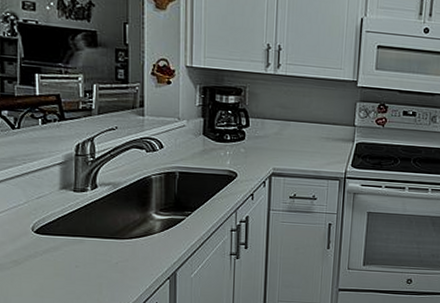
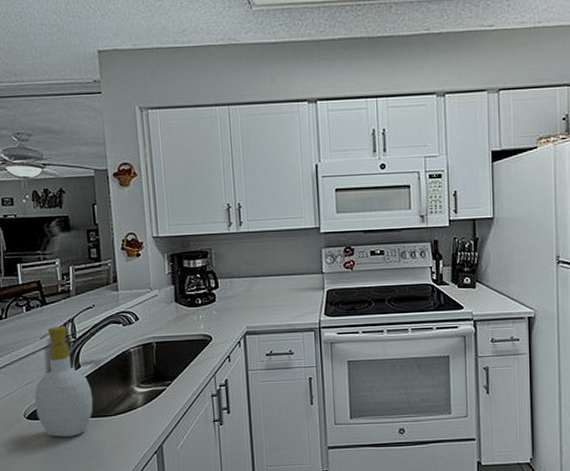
soap bottle: none [45,144,108,255] -> present [34,326,94,437]

